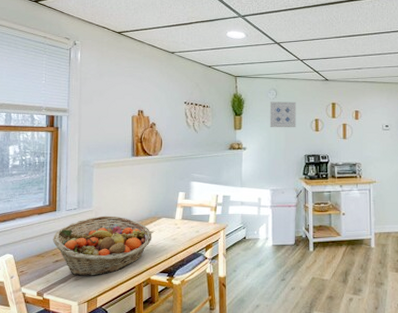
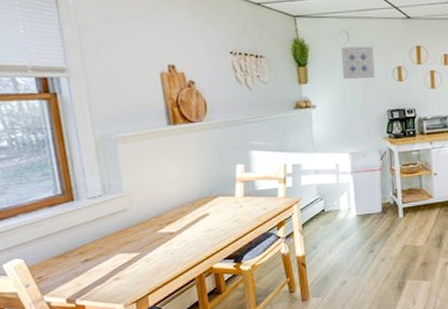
fruit basket: present [52,216,152,276] -> none [75,199,209,275]

